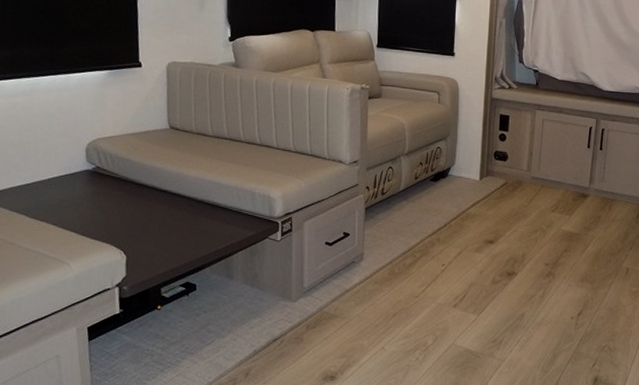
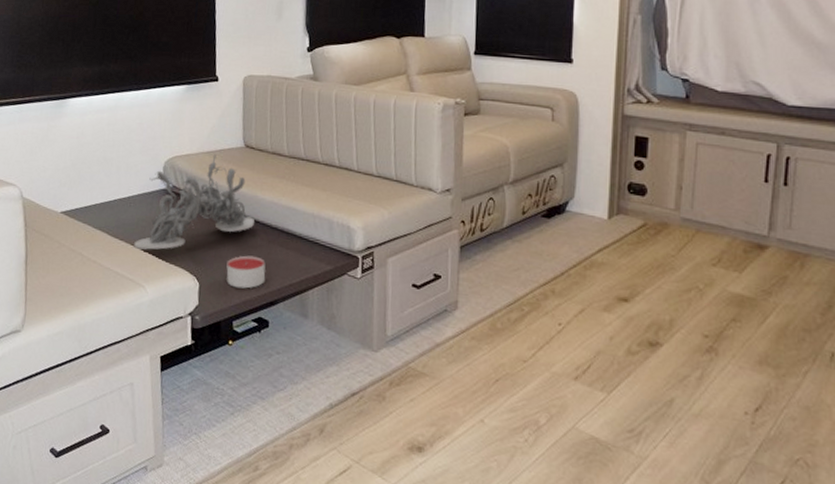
plant: none [56,136,180,229] -> present [134,154,254,250]
candle: none [153,227,193,258] -> present [226,255,266,289]

